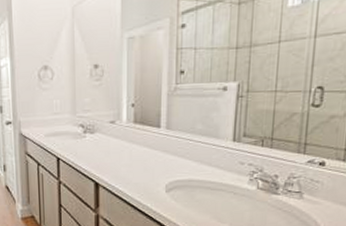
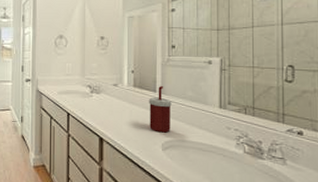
soap dispenser: none [151,120,178,173] -> present [148,86,172,133]

